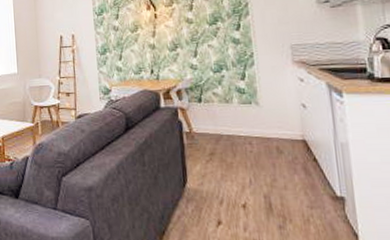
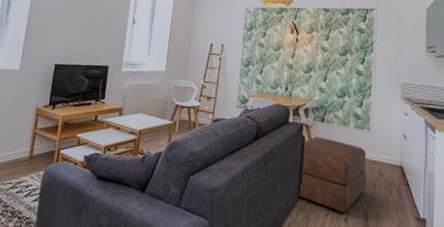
ottoman: none [180,119,264,199] -> present [298,137,367,213]

